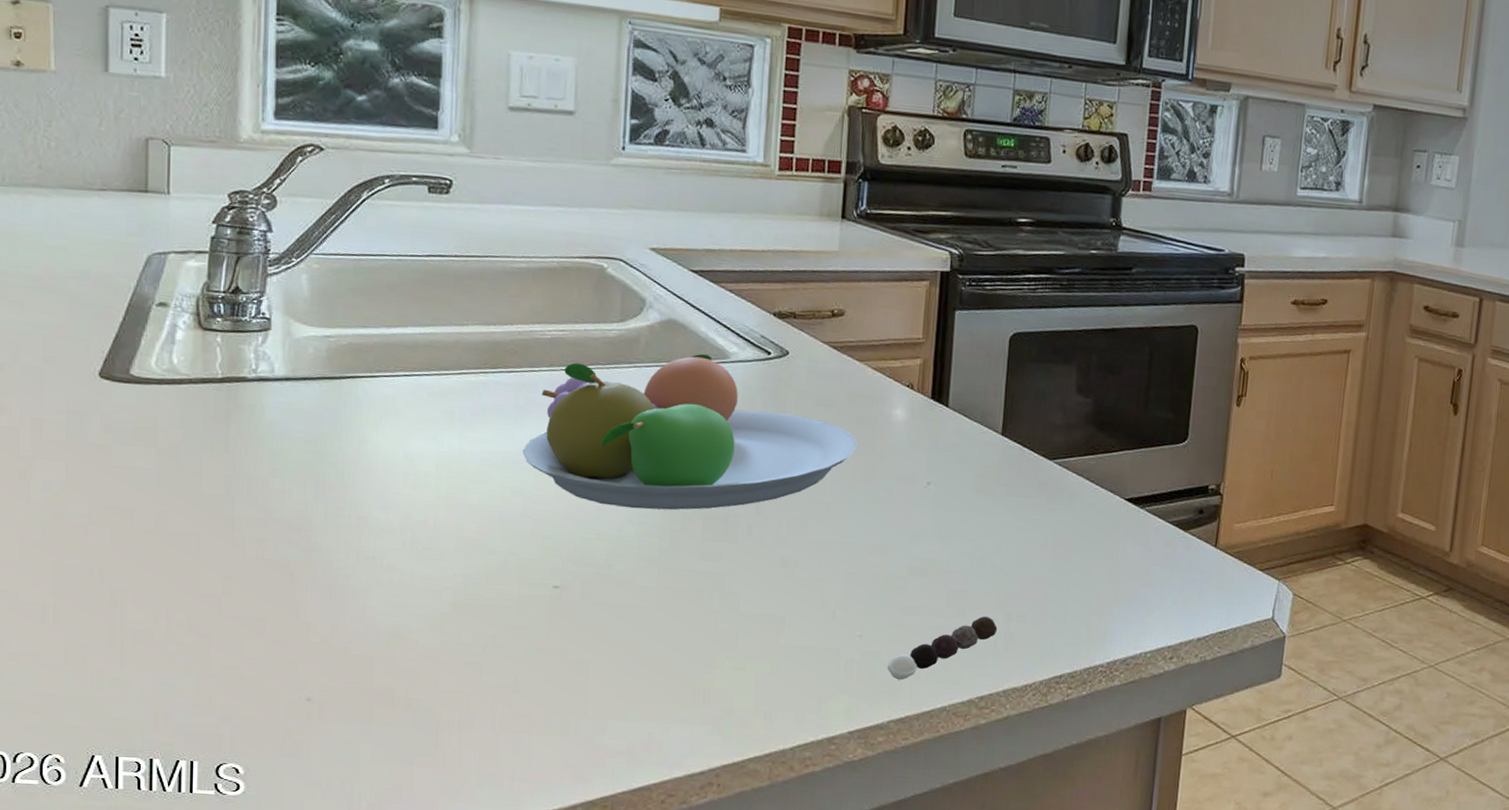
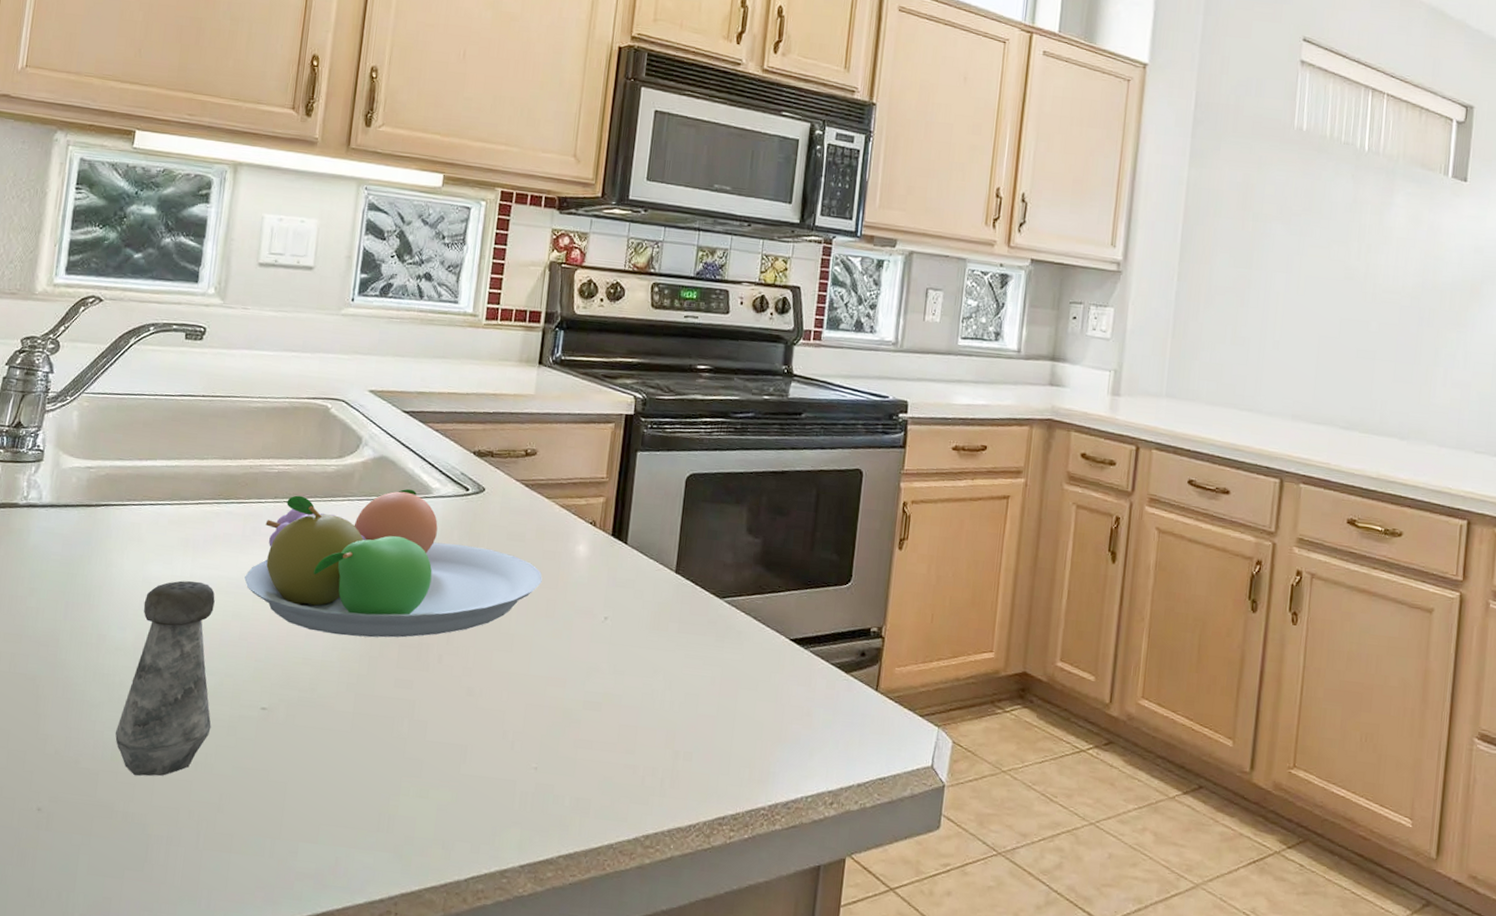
salt shaker: none [388,456,498,661] -> present [115,580,215,776]
pepper shaker: present [887,616,998,680] -> none [559,752,665,815]

